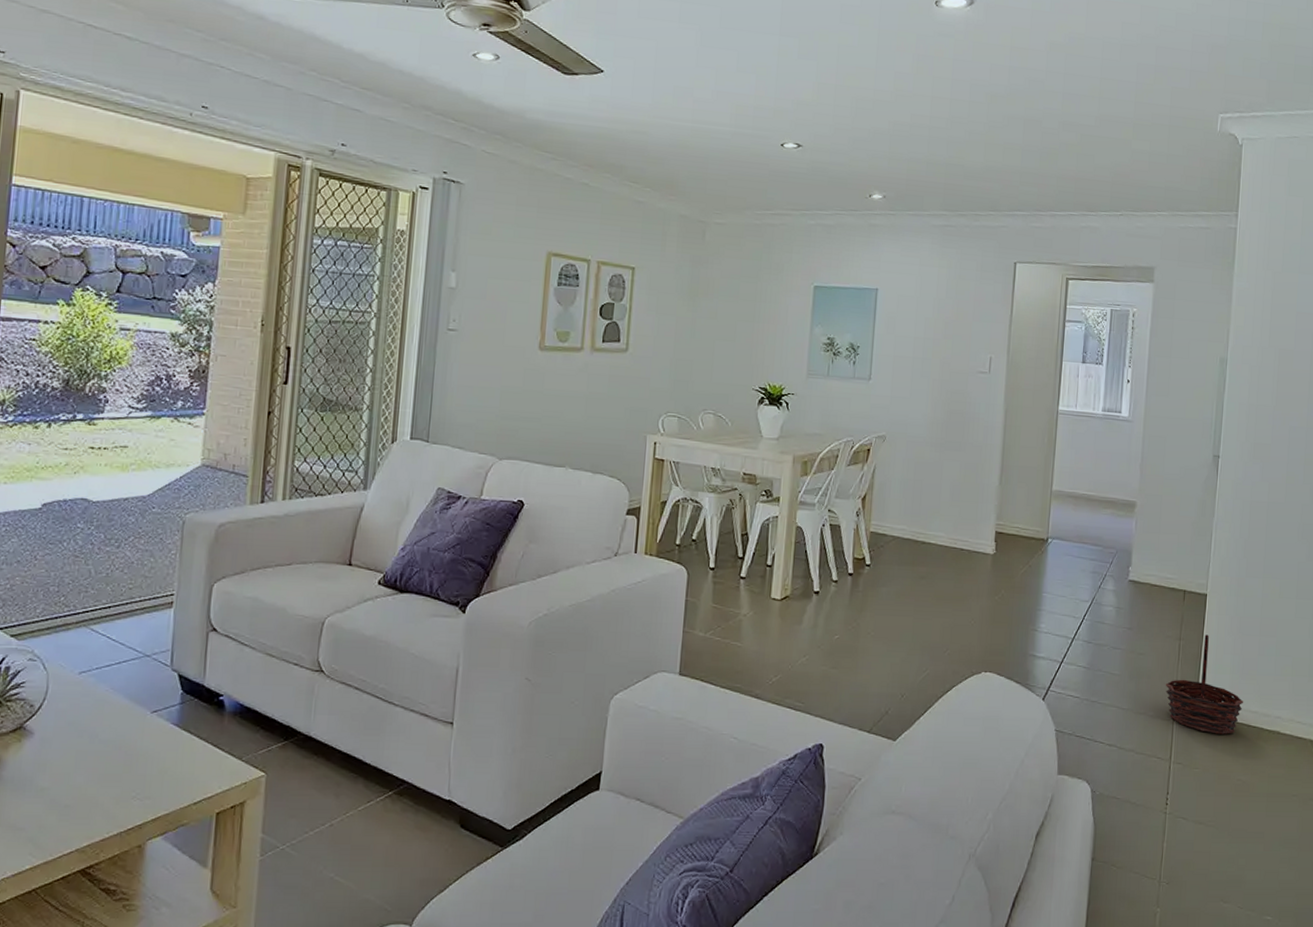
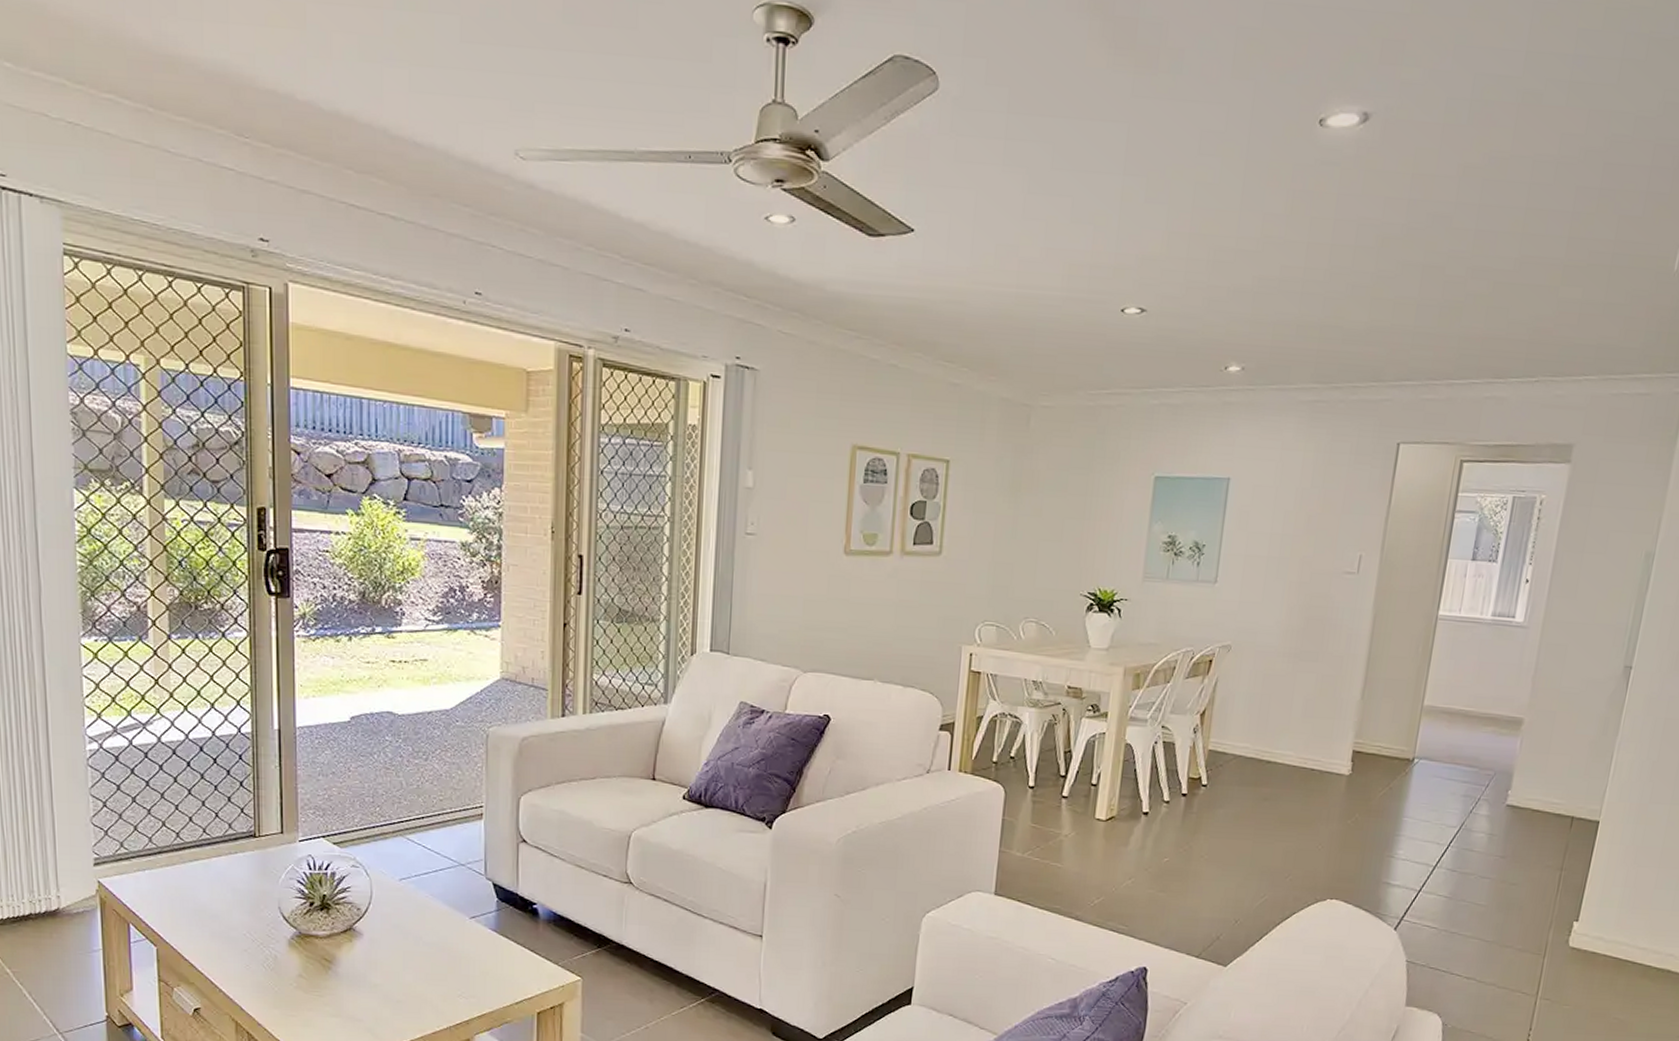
basket: present [1165,634,1244,734] -> none [1539,865,1631,971]

